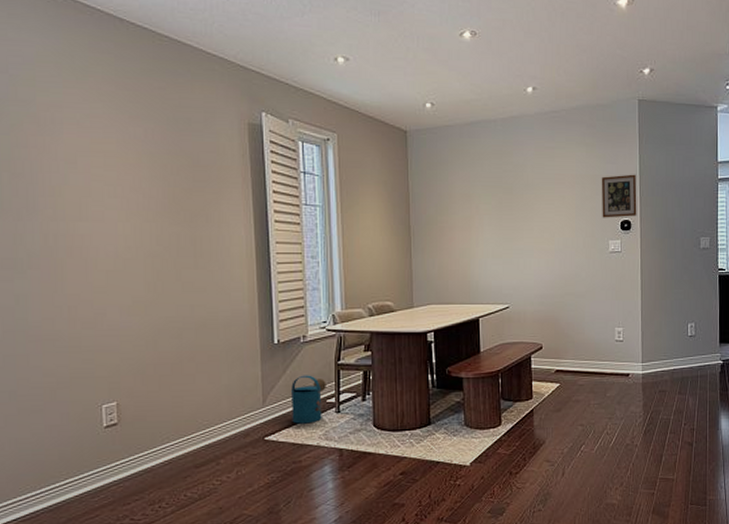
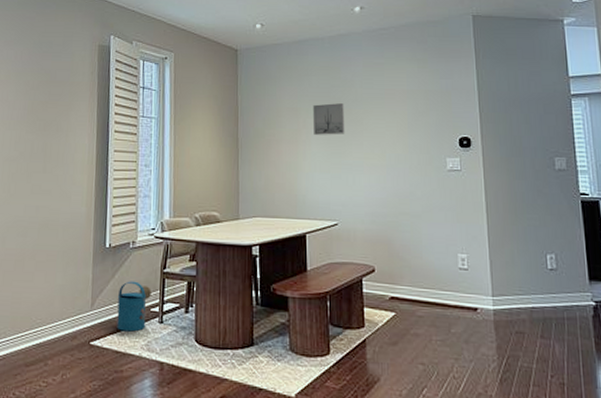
wall art: none [485,188,517,221] -> present [312,103,345,135]
picture frame: present [601,174,637,218] -> none [435,89,477,135]

